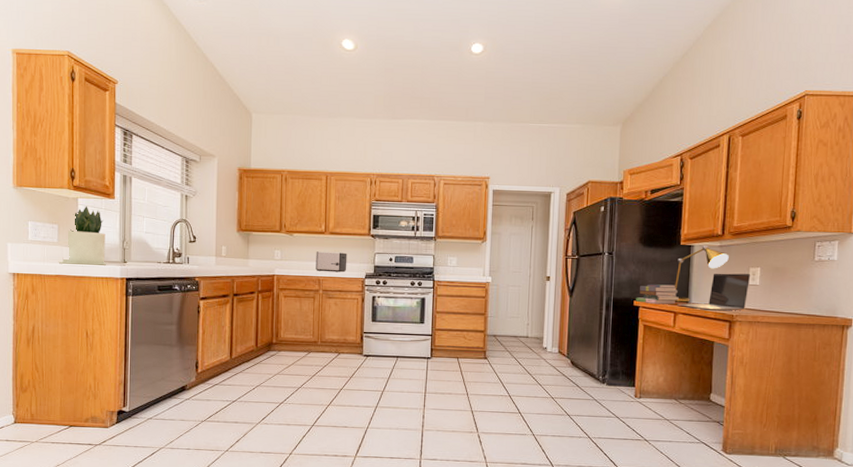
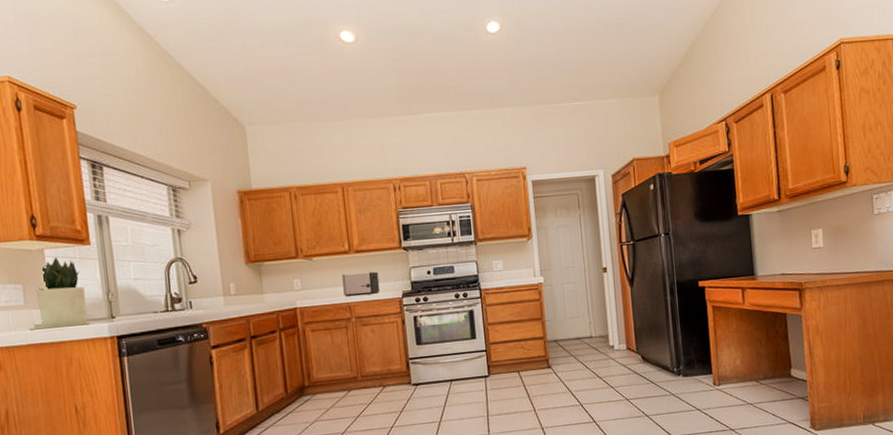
books: present [636,284,679,304] -> none [700,259,744,283]
desk lamp: present [673,245,729,303] -> none [737,212,789,277]
laptop: present [677,273,751,311] -> none [743,237,814,281]

